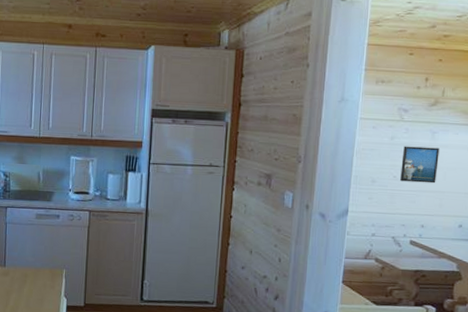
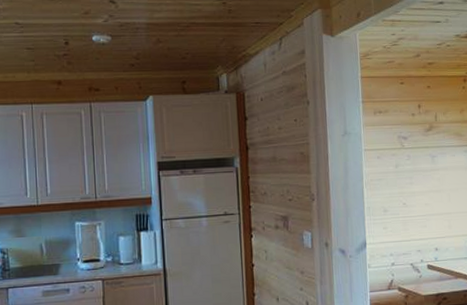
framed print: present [400,146,440,184] -> none [408,171,442,208]

